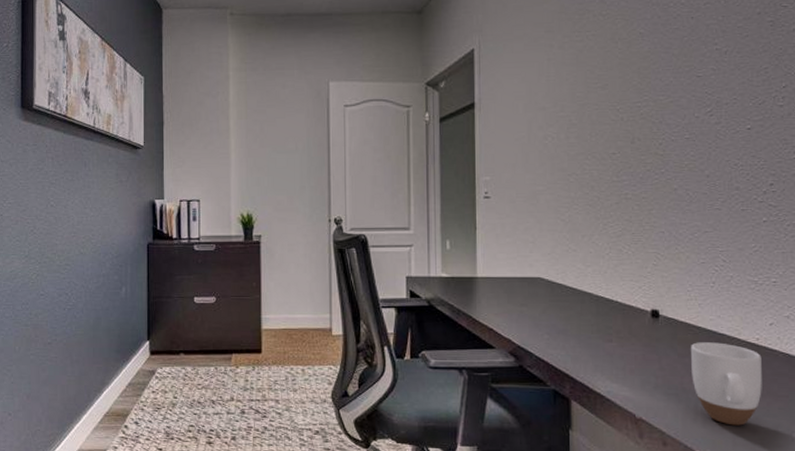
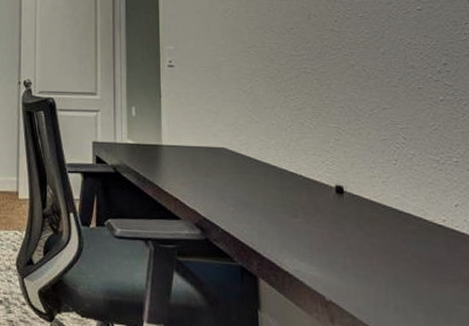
mug: present [691,342,762,426] -> none [377,221,453,314]

